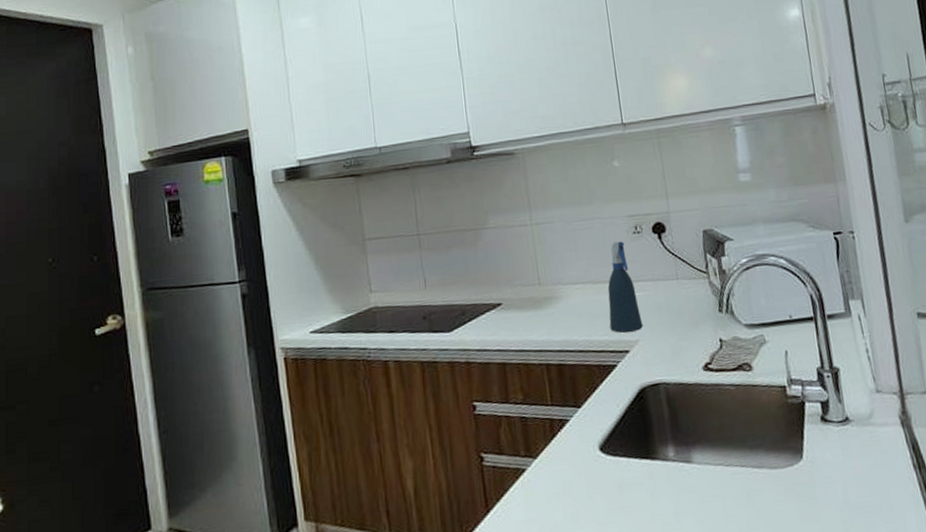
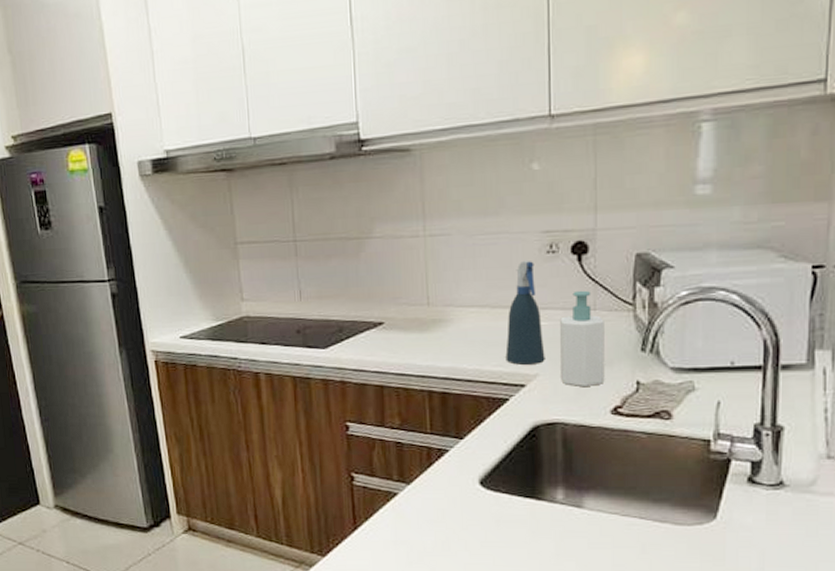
soap bottle: none [651,263,694,349] -> present [560,290,605,388]

